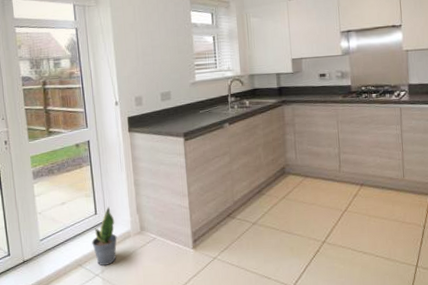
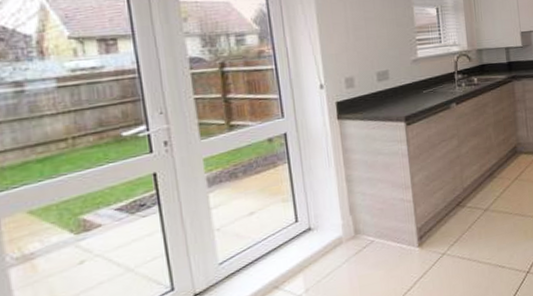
potted plant: present [92,206,117,266] -> none [291,210,325,284]

